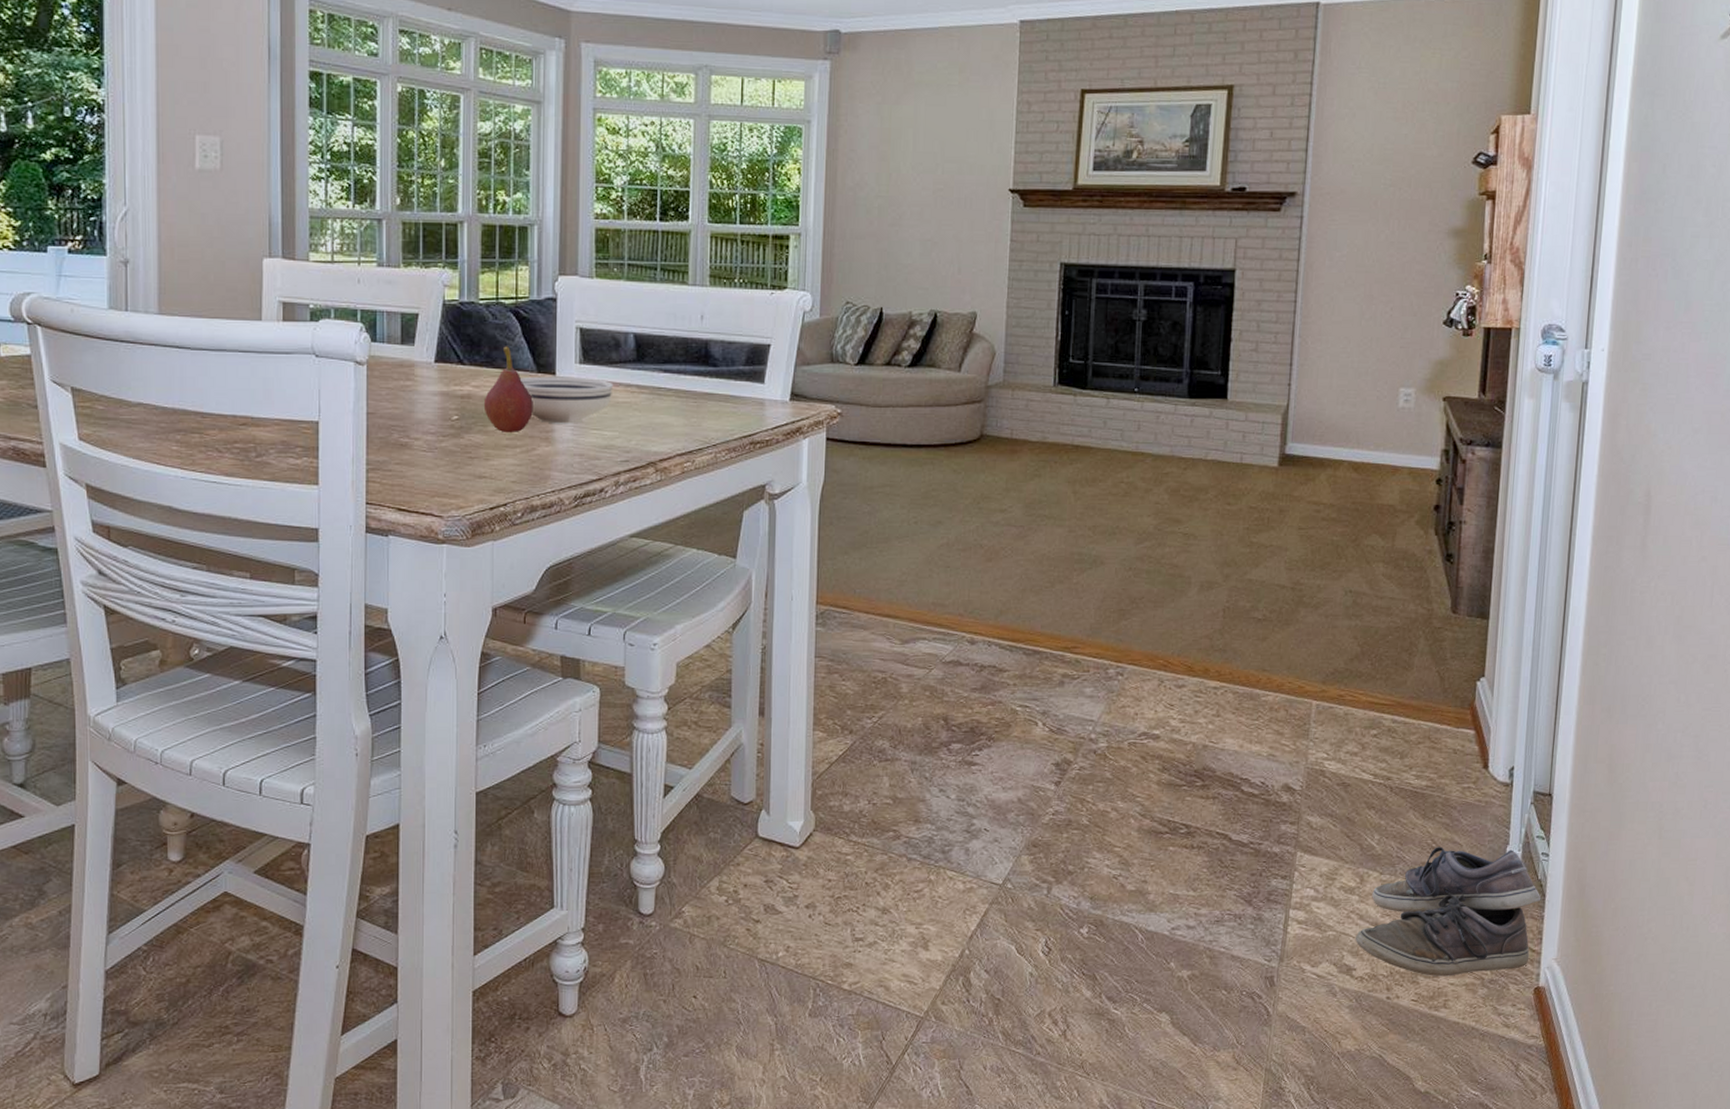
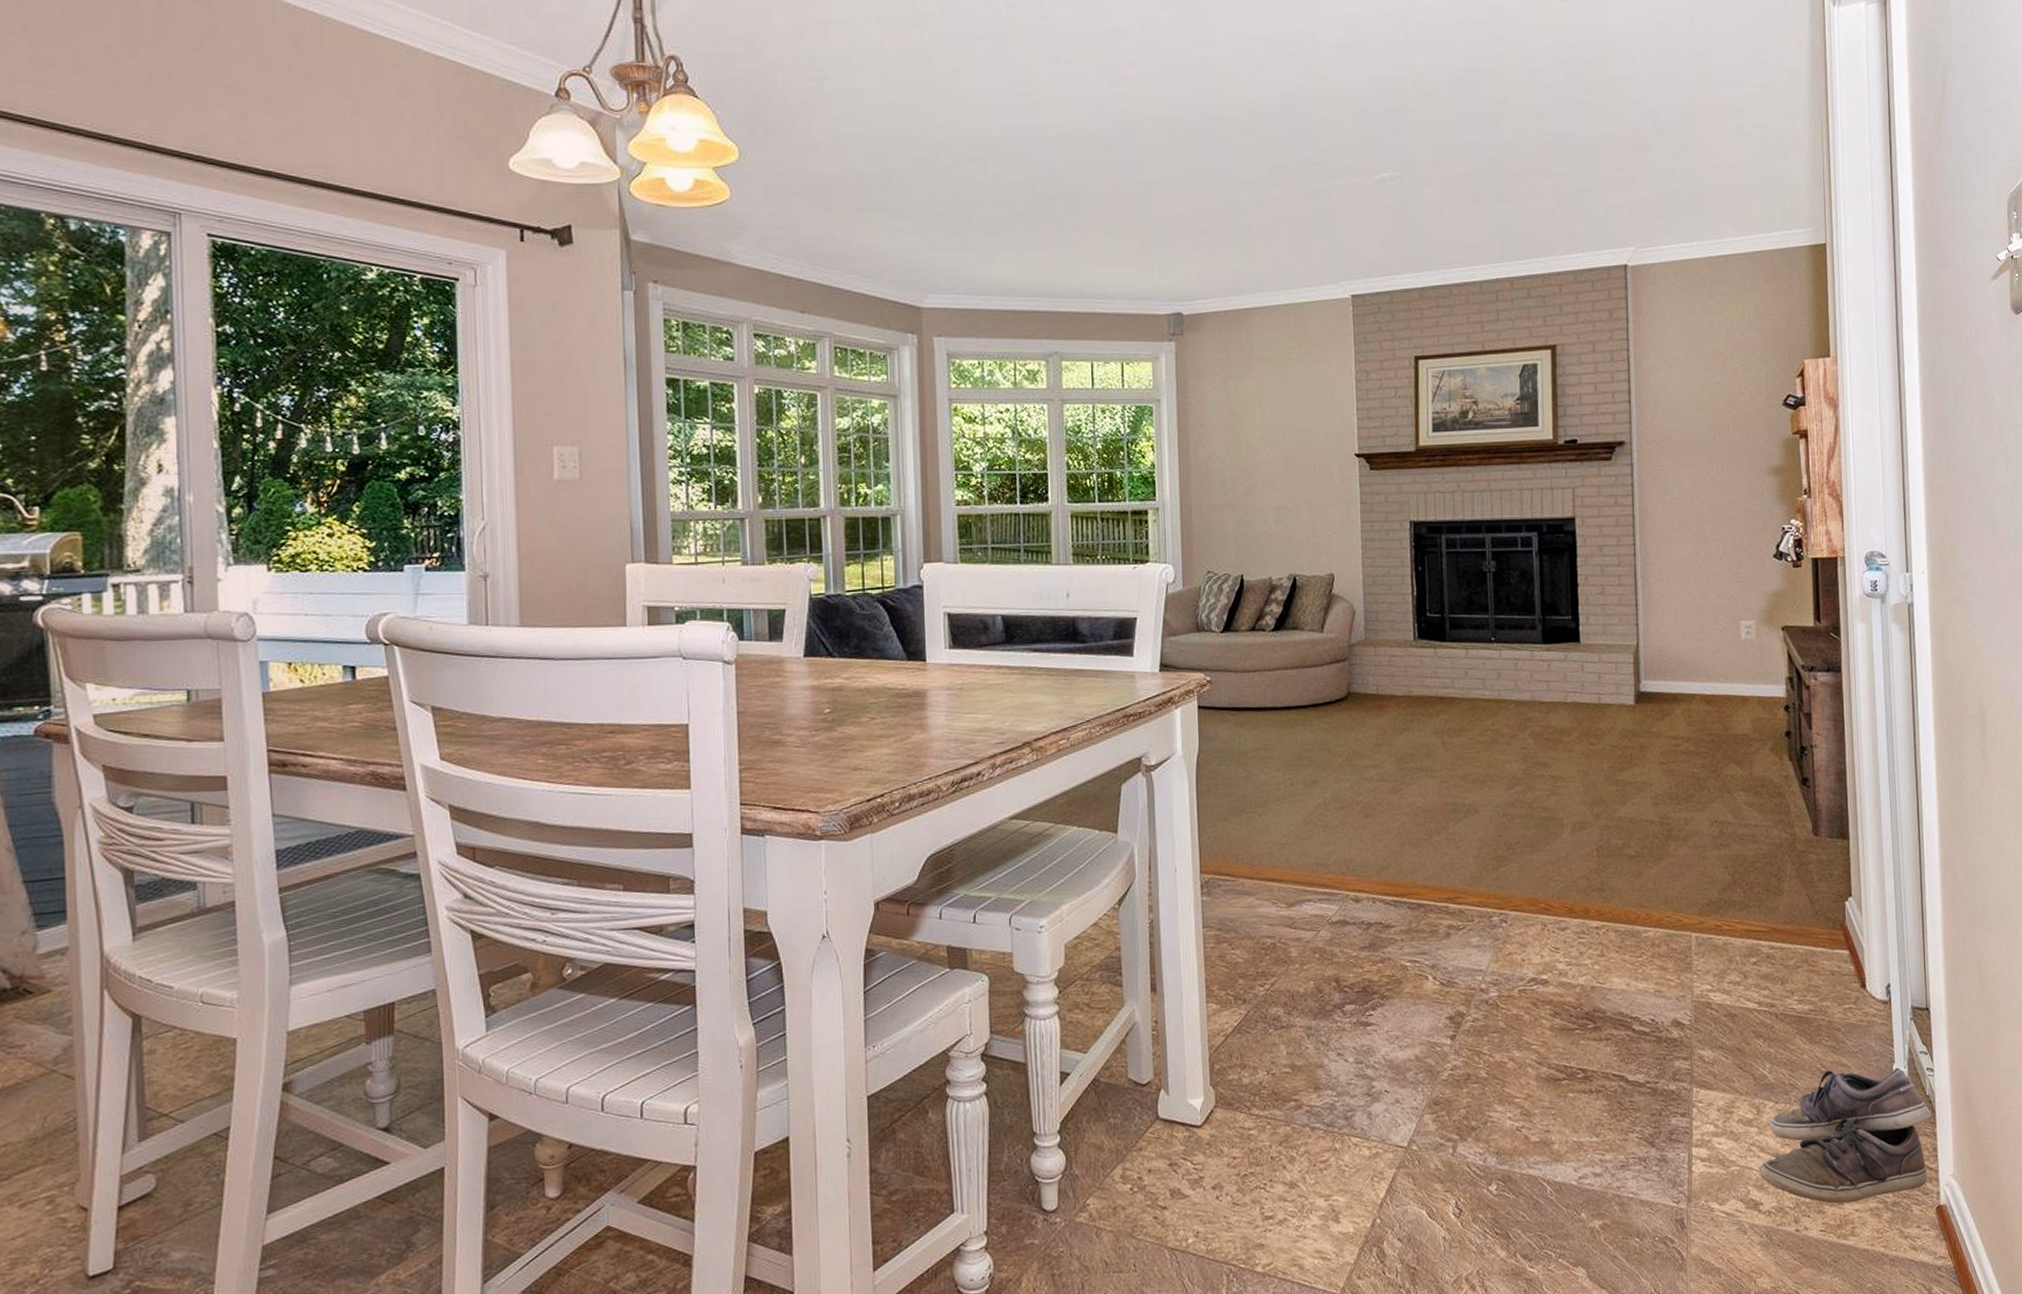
fruit: present [483,346,535,434] -> none [855,636,907,723]
bowl: present [521,376,614,424] -> none [891,662,985,710]

